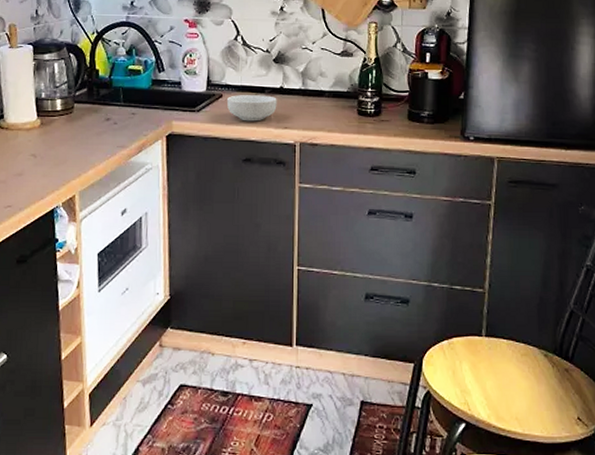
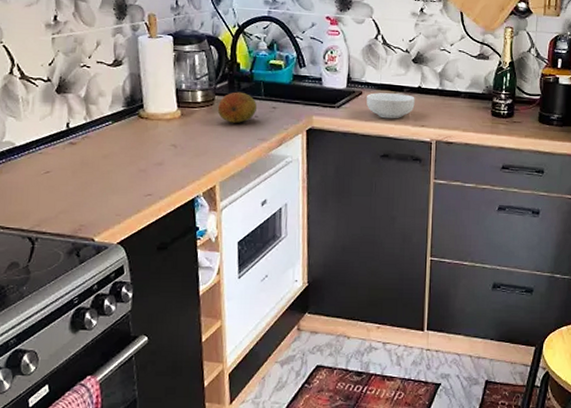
fruit: none [76,99,116,130] -> present [217,92,257,123]

